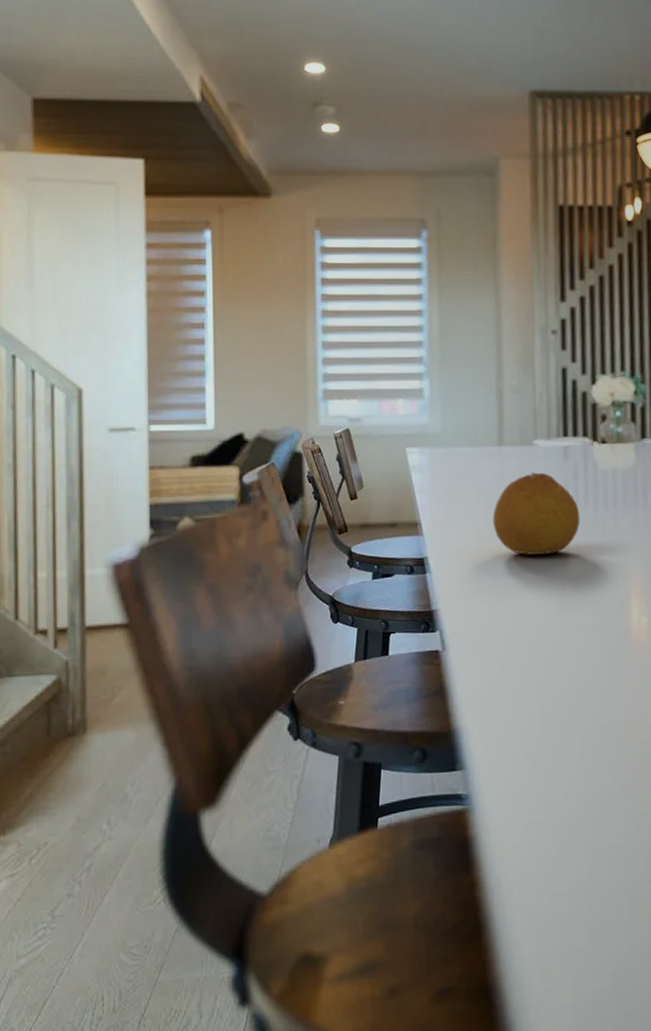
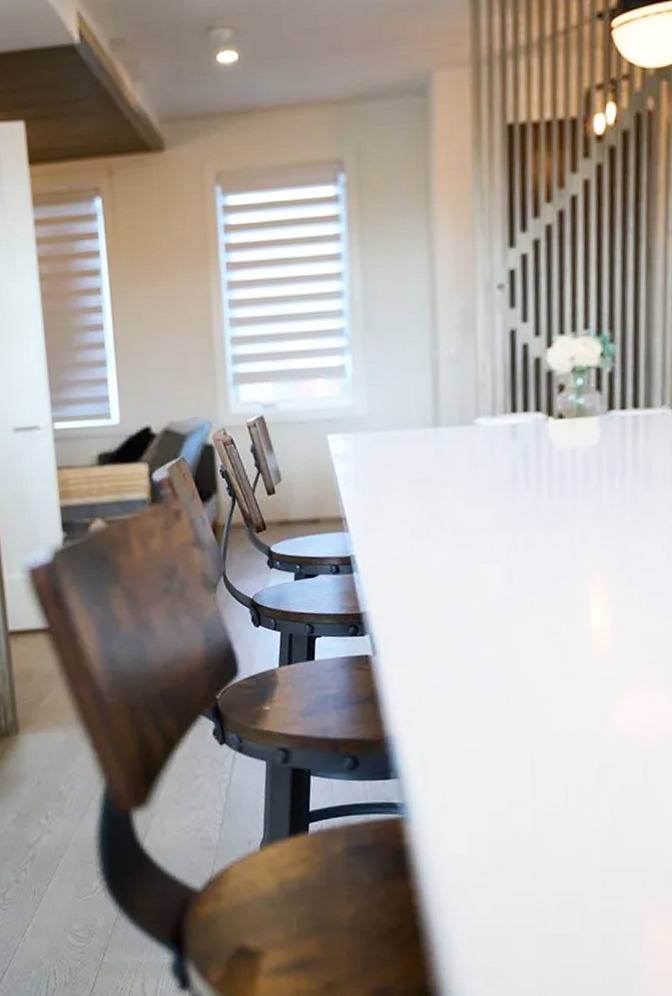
fruit: present [492,472,580,555] -> none [427,456,531,551]

